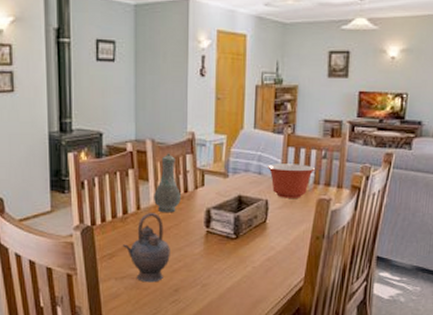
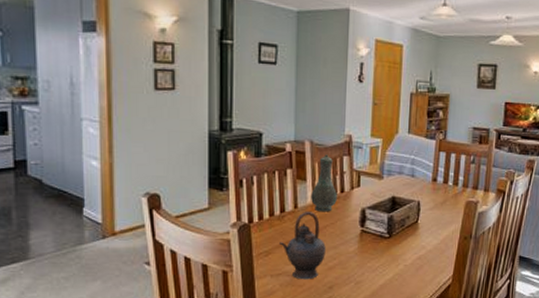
mixing bowl: present [268,164,316,198] -> none [420,167,465,200]

